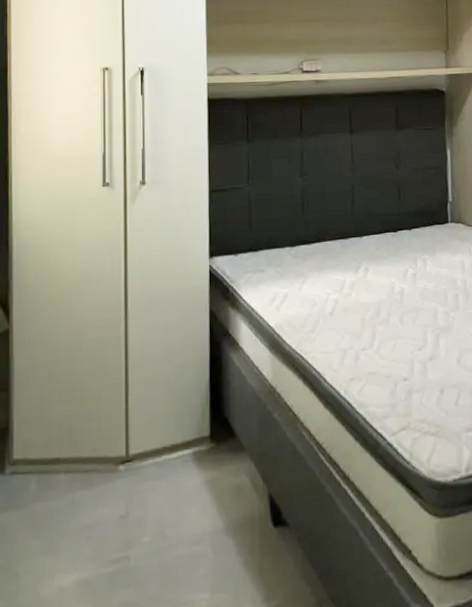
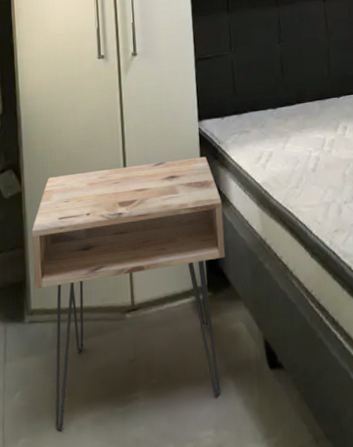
nightstand: none [18,296,232,592] -> present [31,156,226,430]

